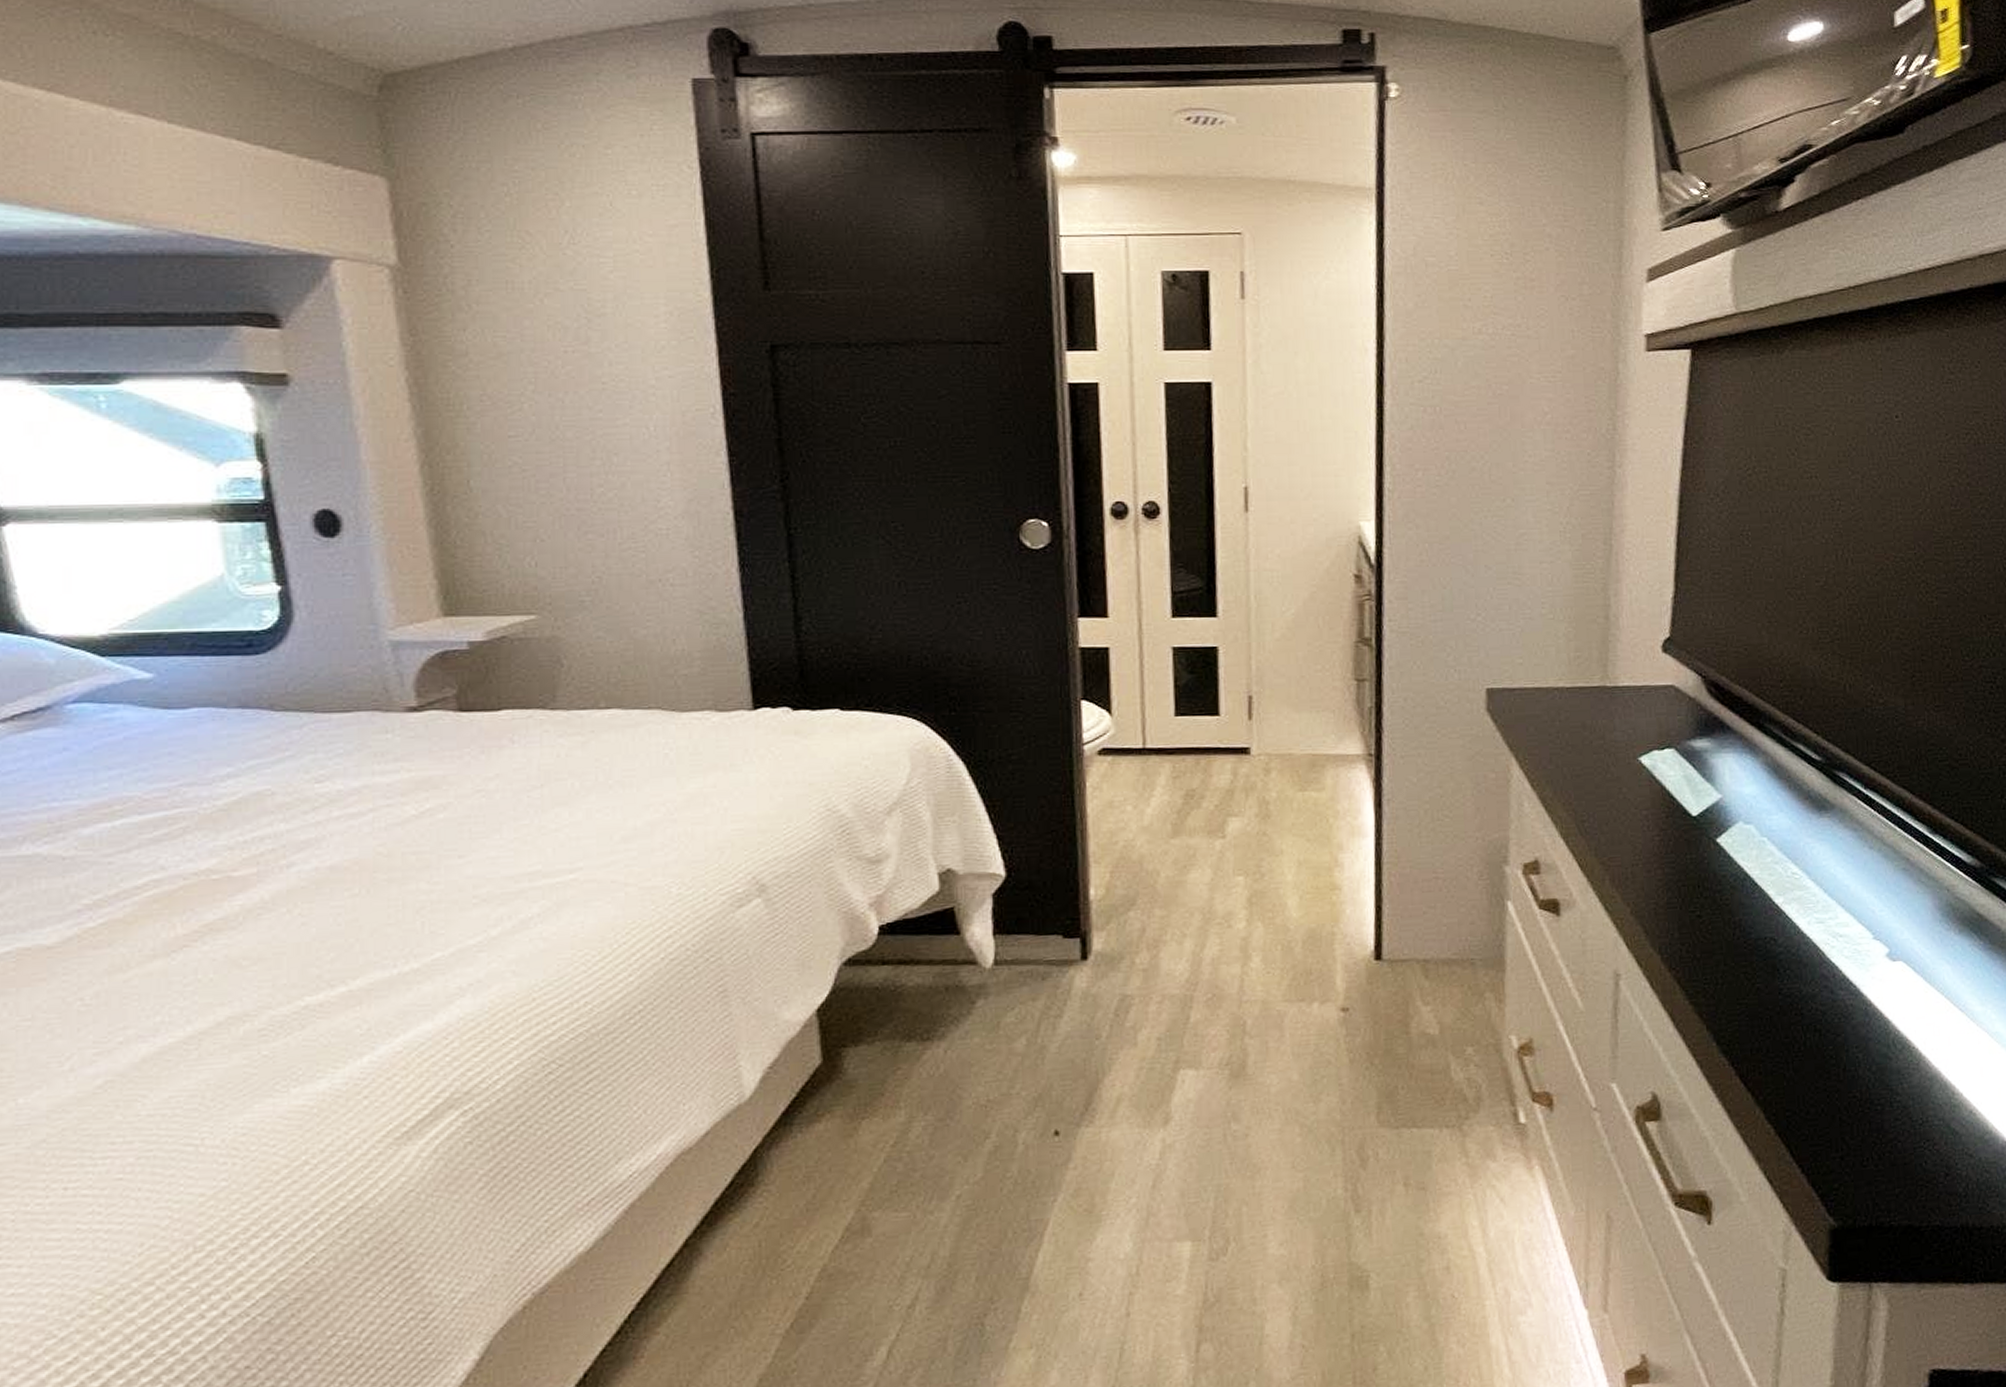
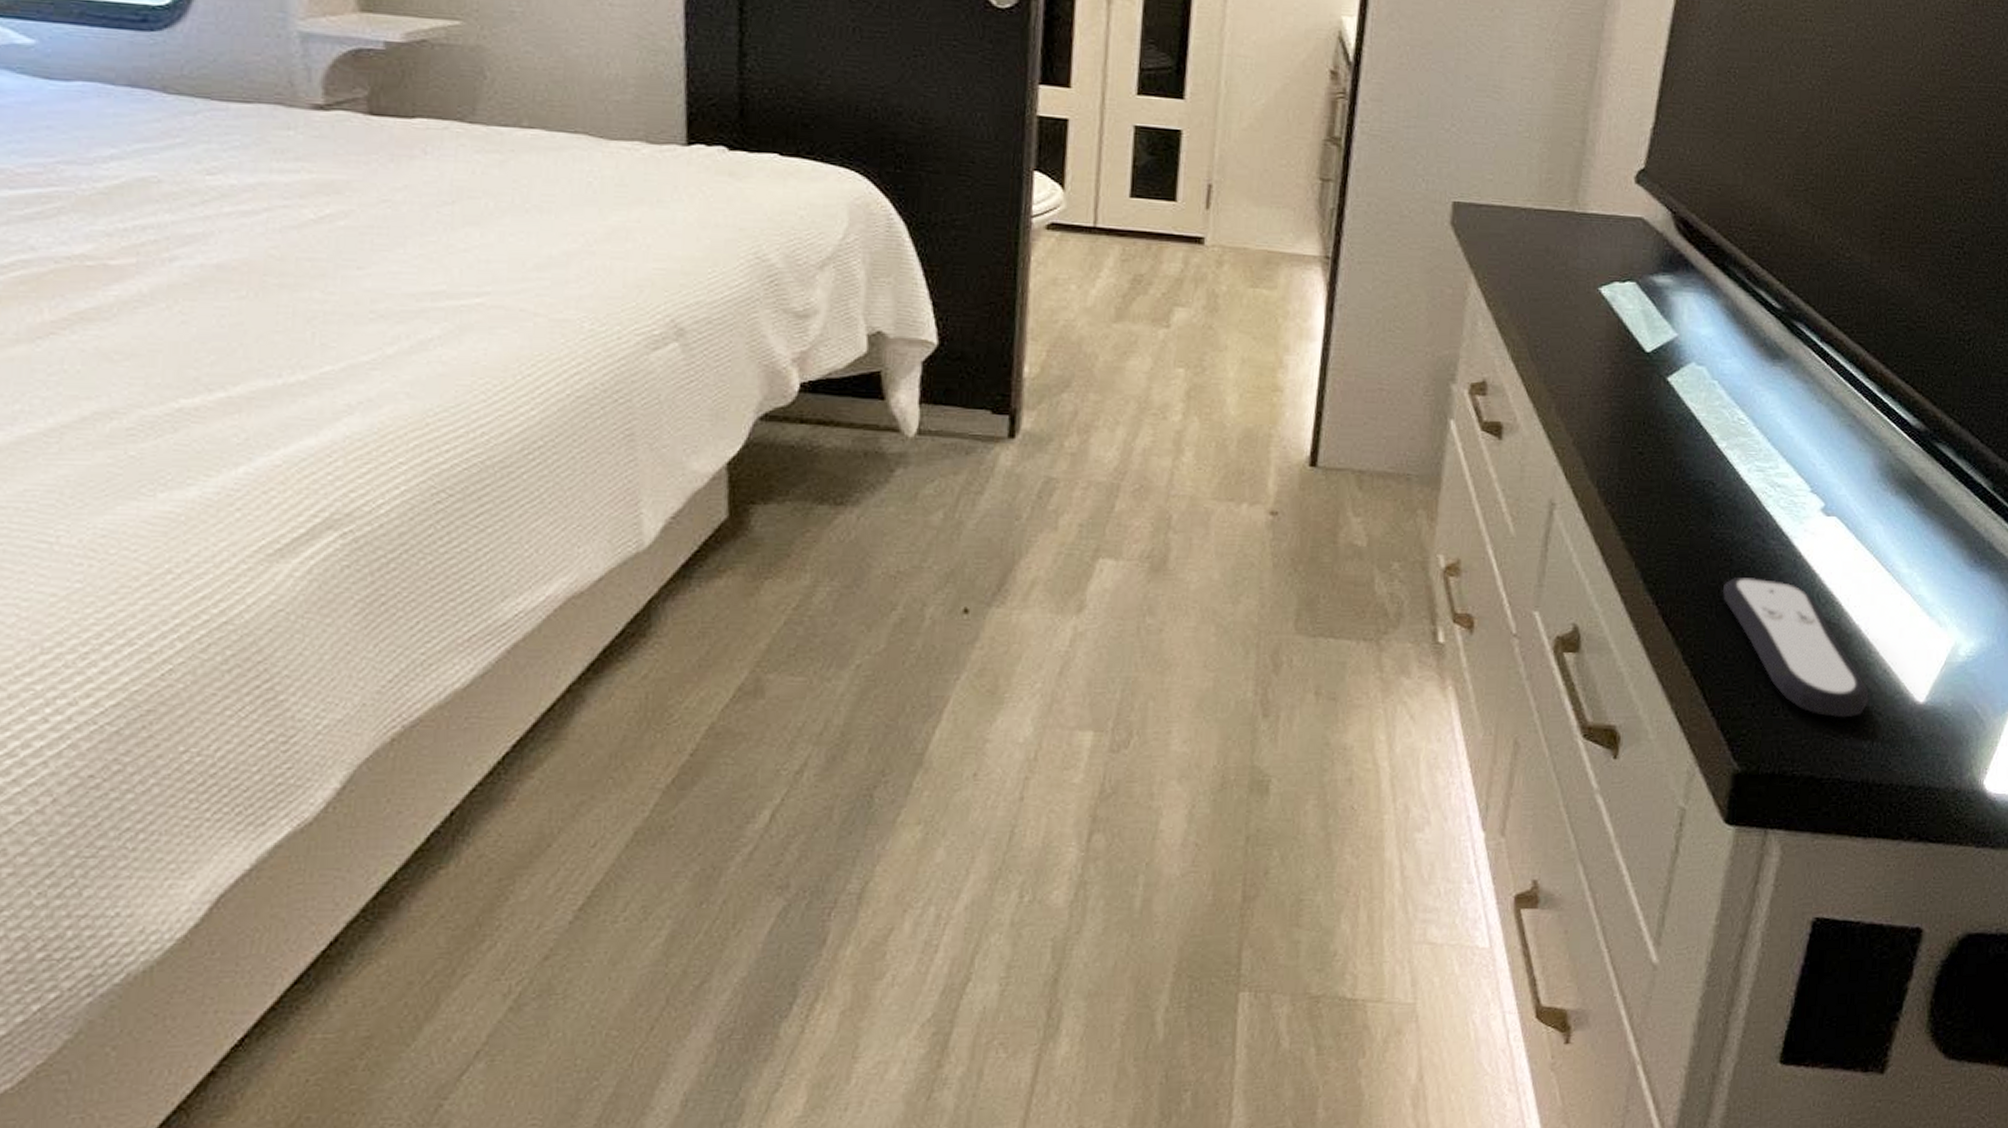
remote control: none [1796,1028,1959,1164] -> present [1722,576,1870,718]

